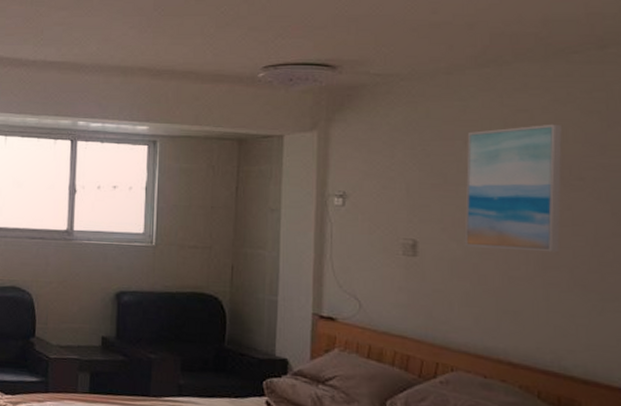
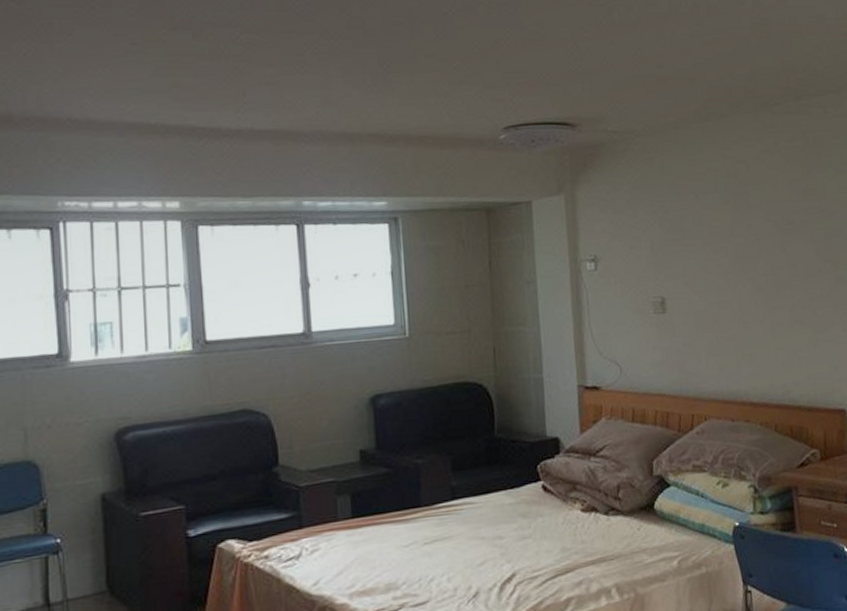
wall art: present [464,124,562,253] -> none [698,172,780,298]

